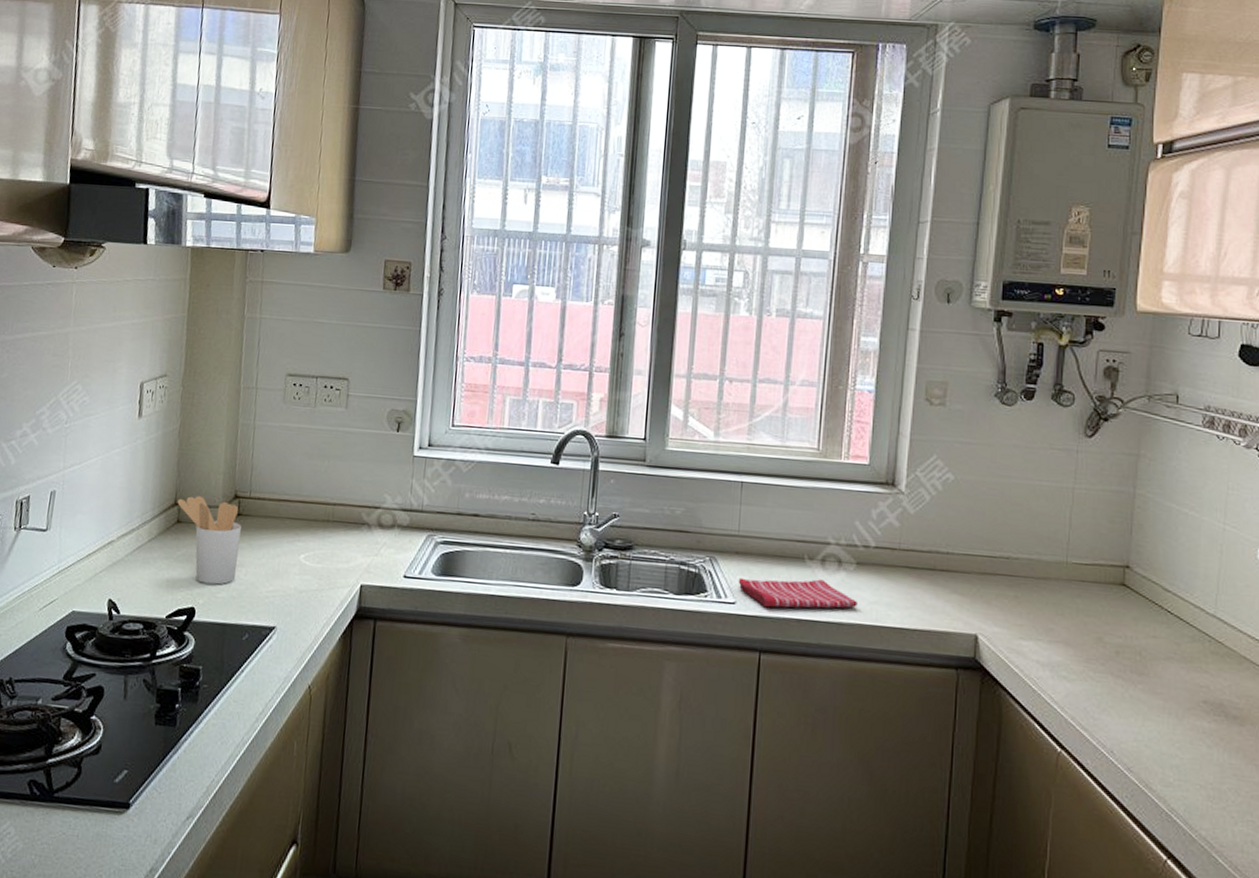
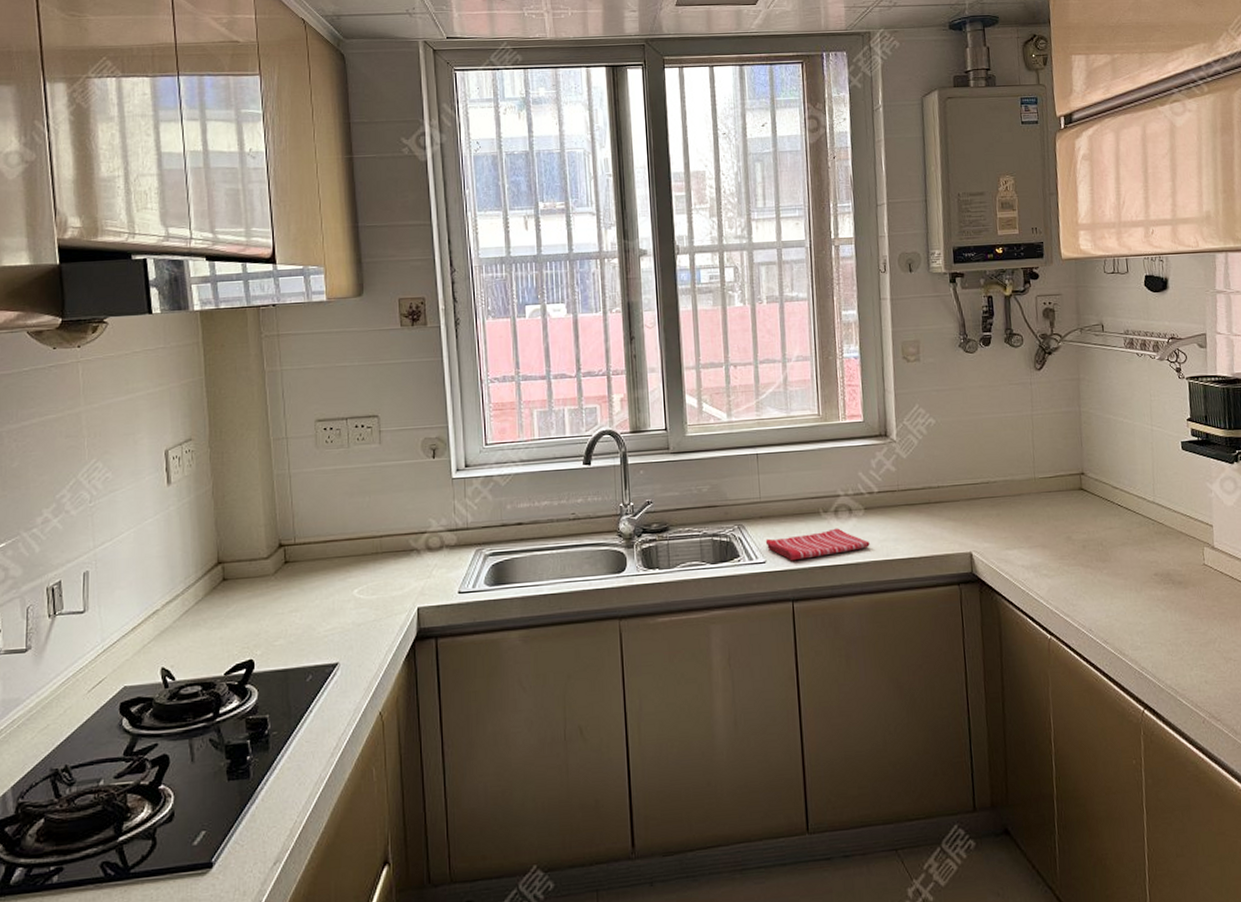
utensil holder: present [177,495,242,585] -> none [220,551,290,635]

